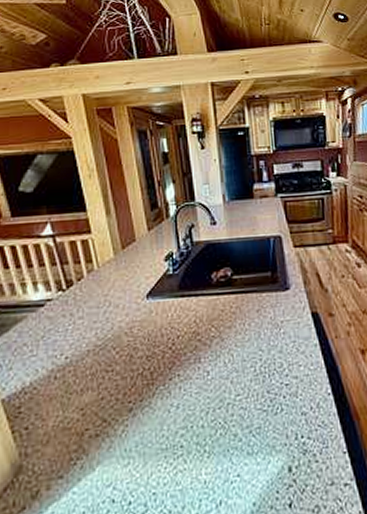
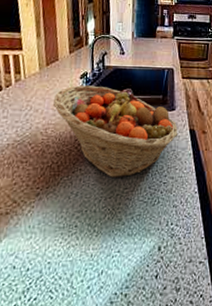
fruit basket: none [136,268,298,383] -> present [53,85,179,178]

